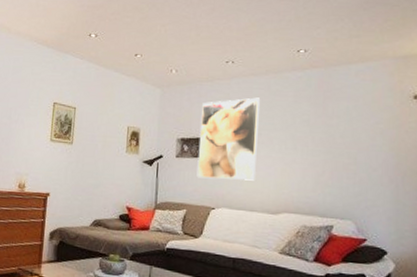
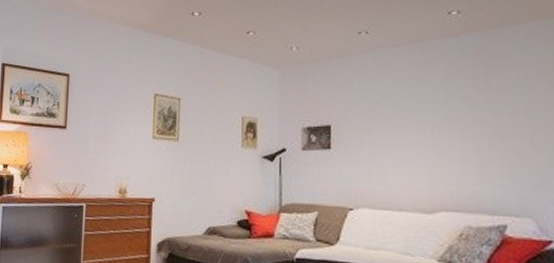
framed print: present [196,97,260,181] -> none [328,73,403,174]

